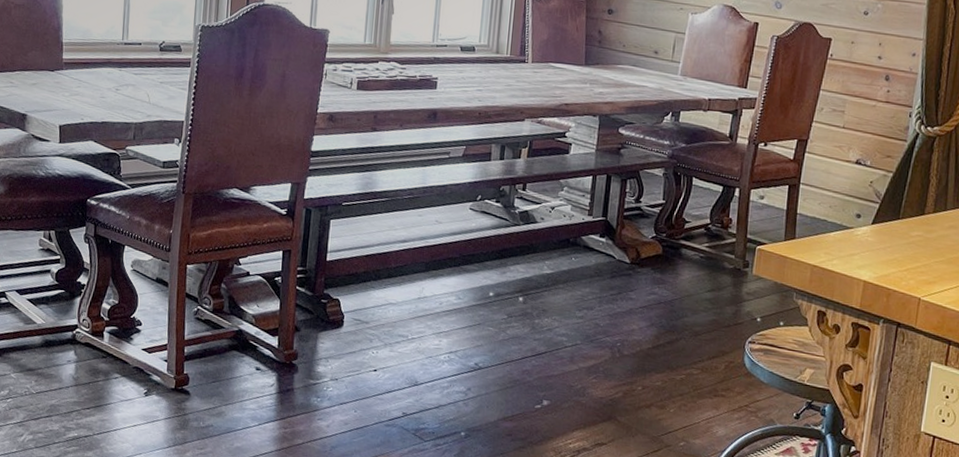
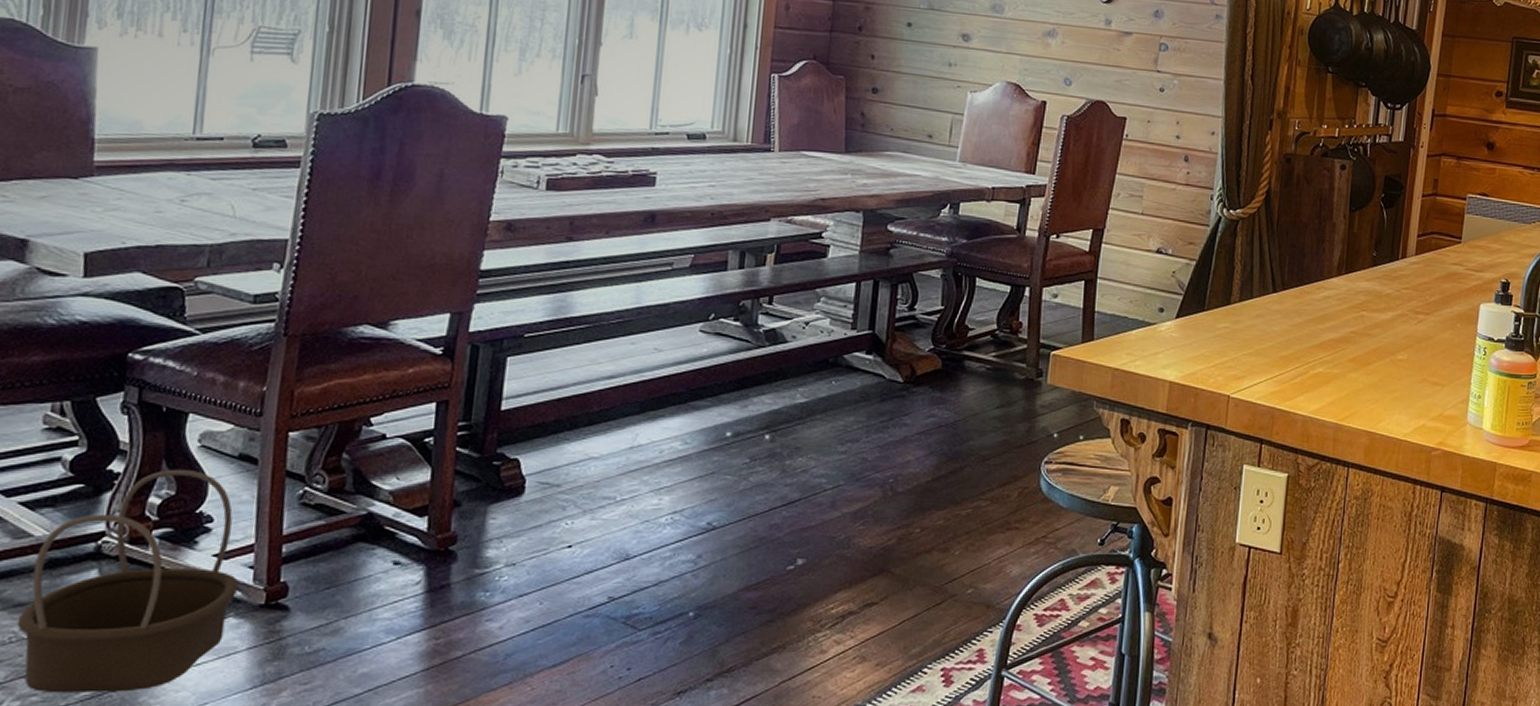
basket: none [29,285,159,439] -> present [16,469,239,694]

